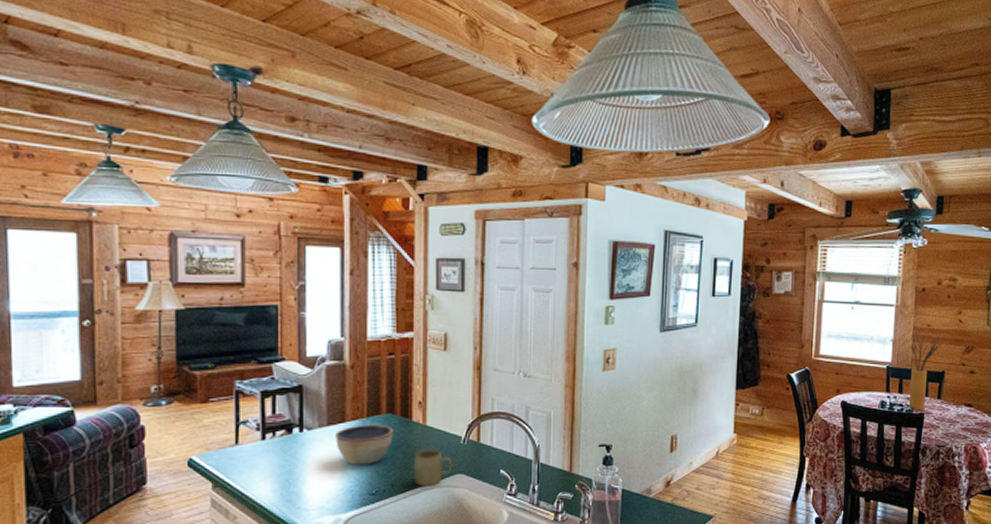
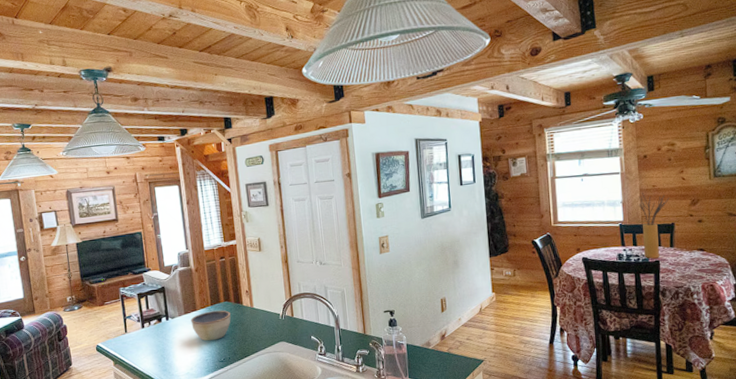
mug: present [413,448,453,487] -> none [247,324,276,353]

